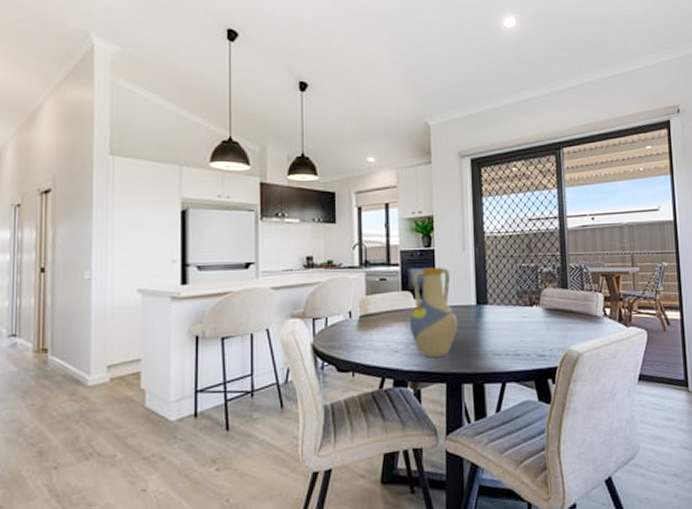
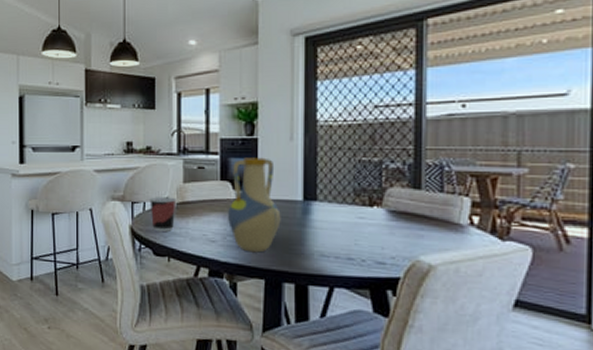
cup: none [332,310,360,346] -> present [150,197,177,231]

